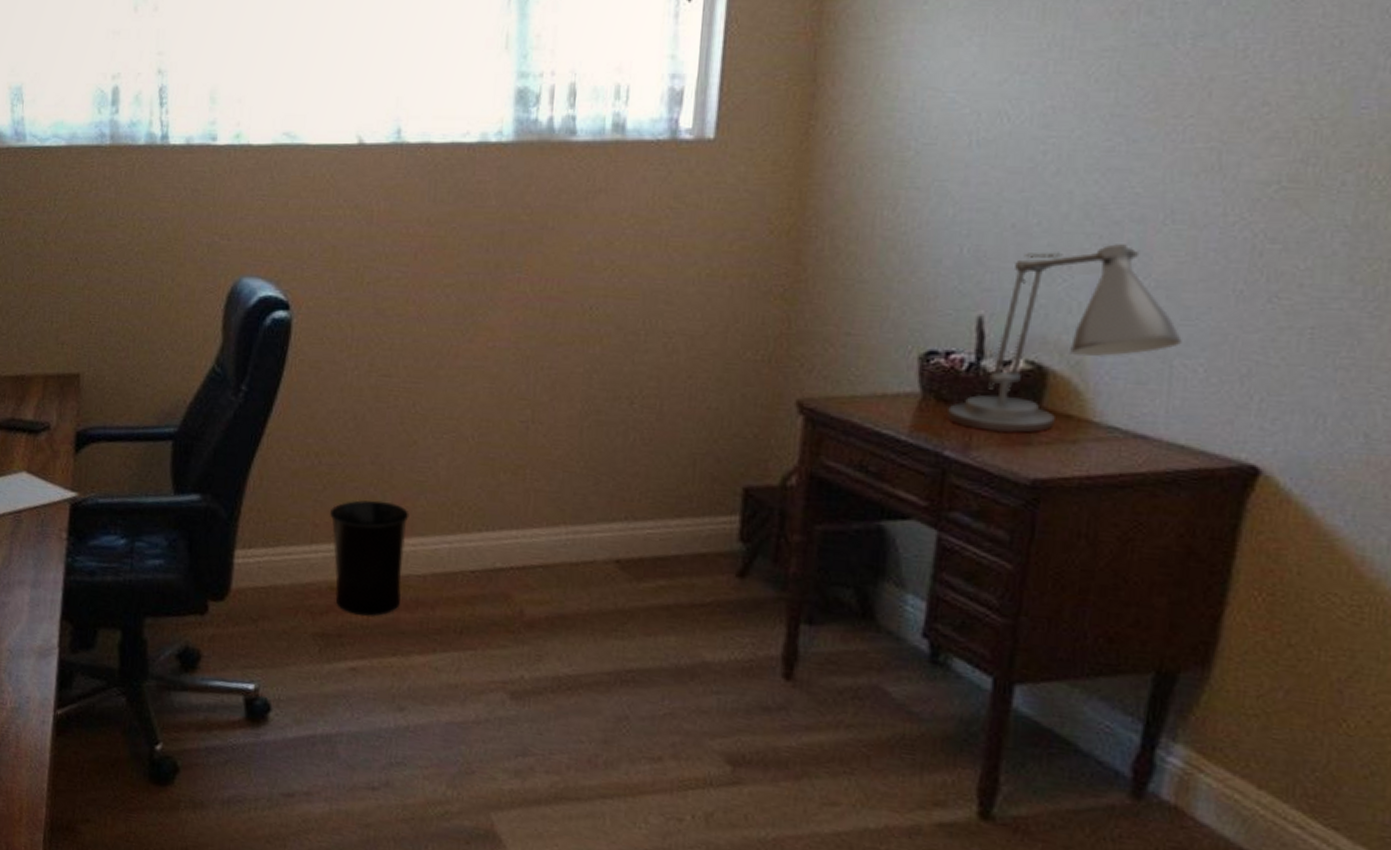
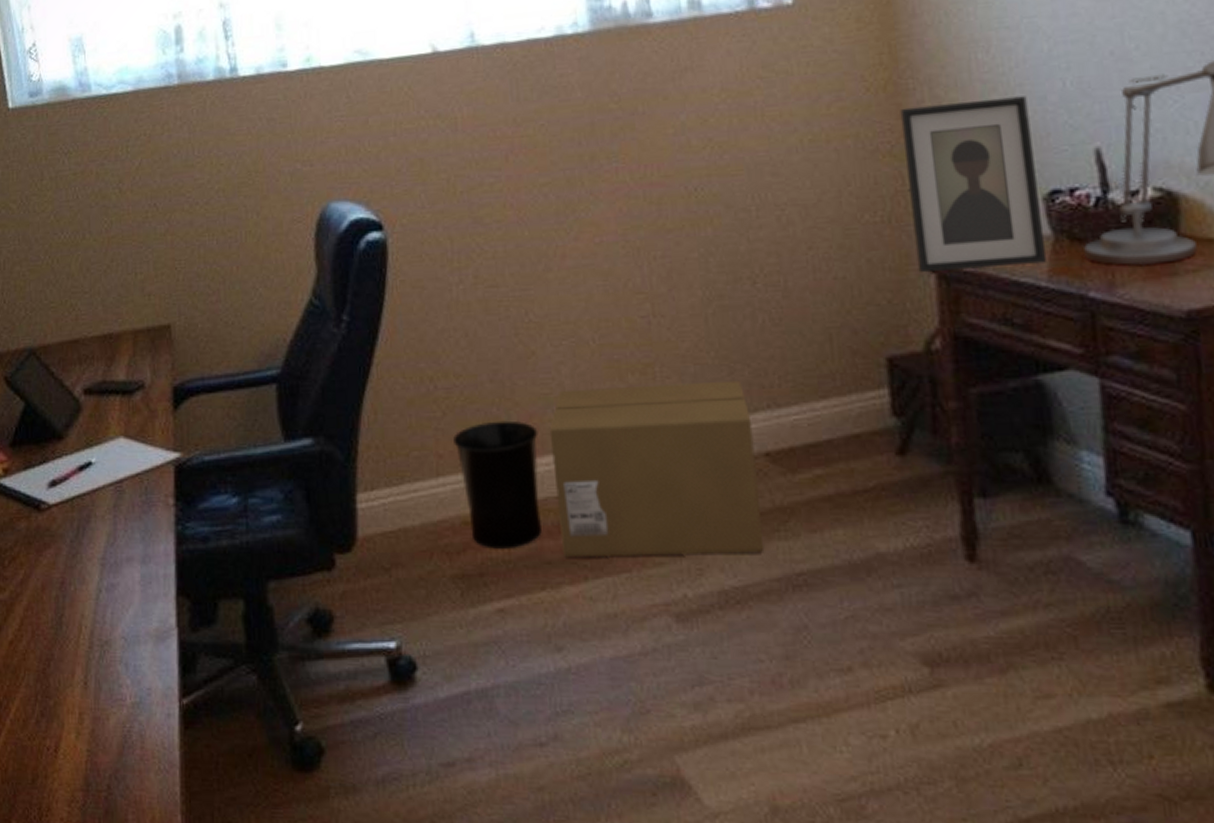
box: none [416,480,609,647] -> present [549,380,765,558]
picture frame: none [788,254,923,419] -> present [900,96,1048,273]

